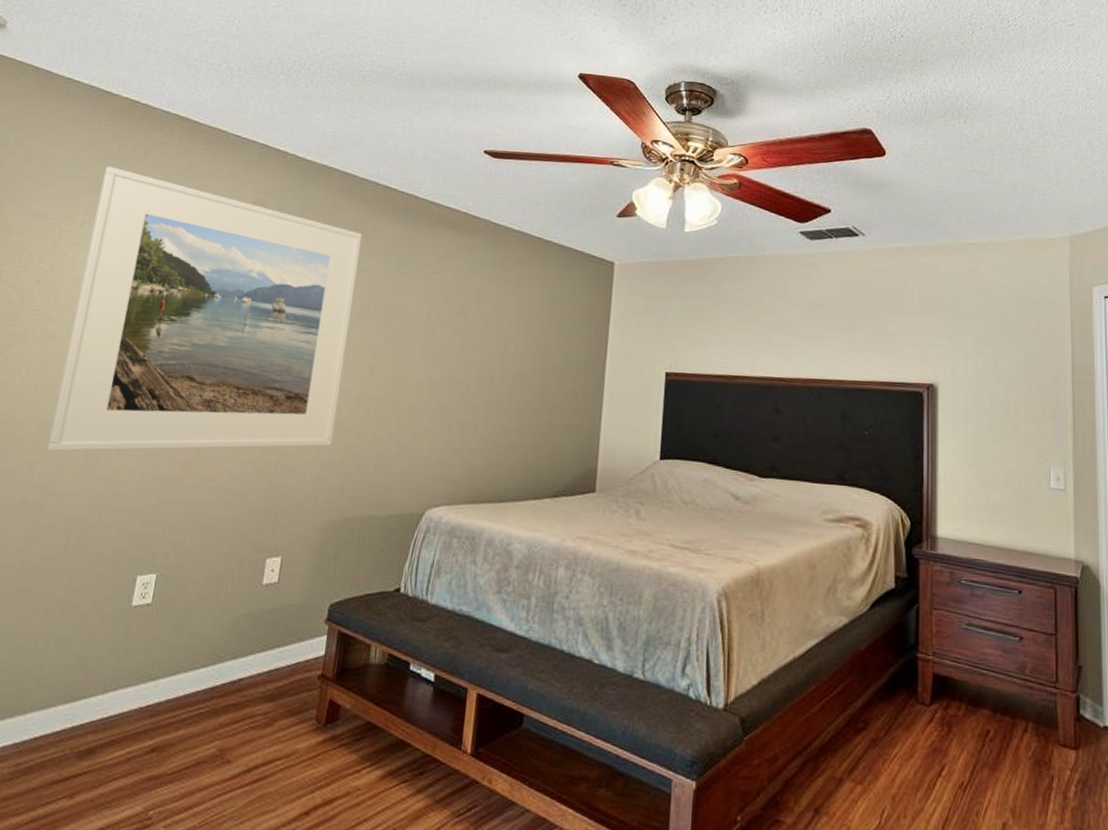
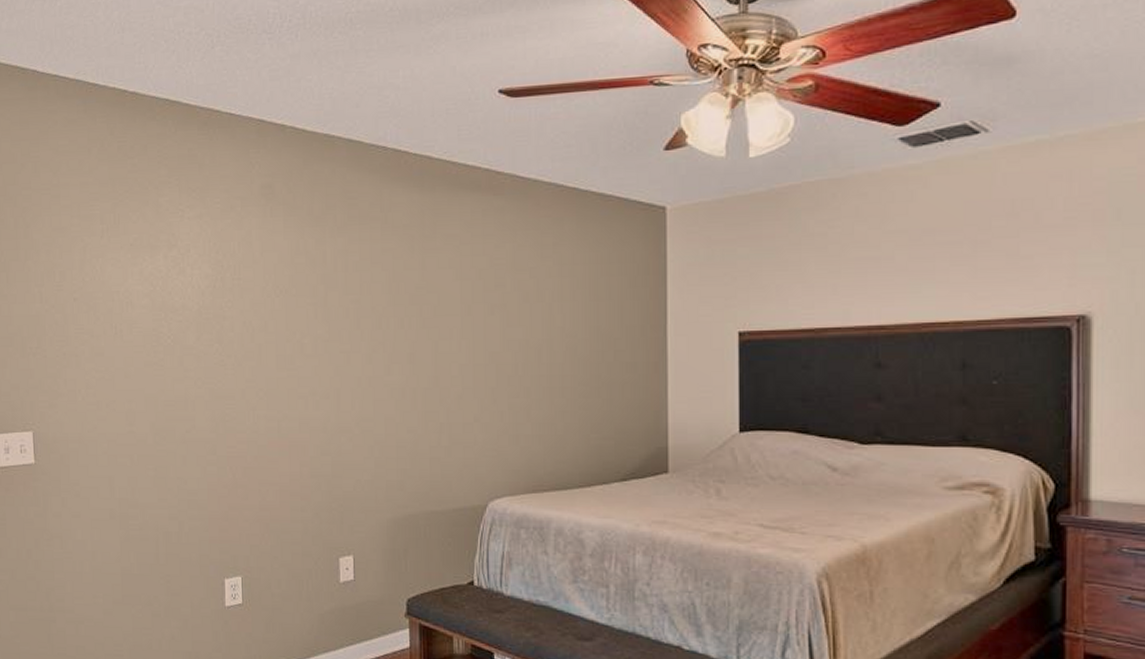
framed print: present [46,166,362,452] -> none [110,167,383,467]

